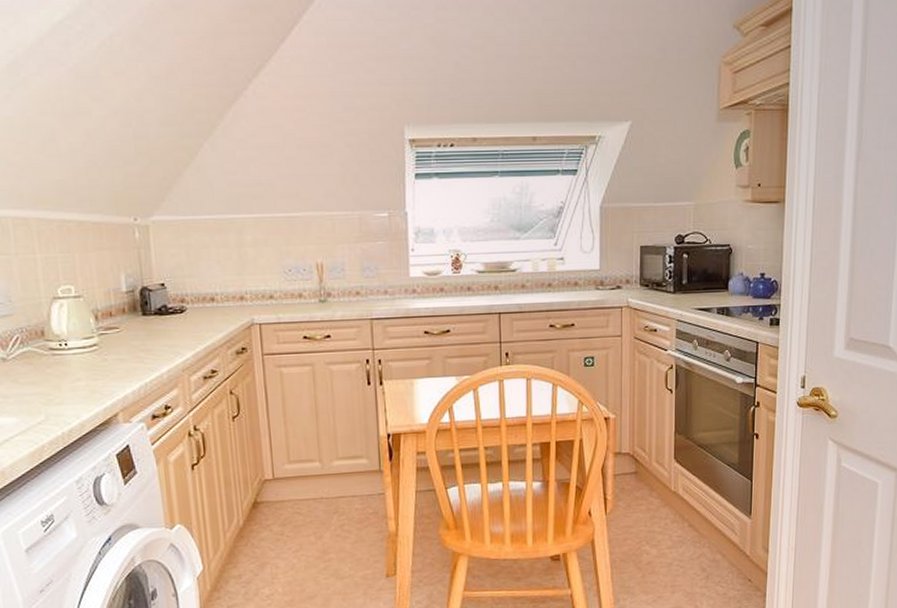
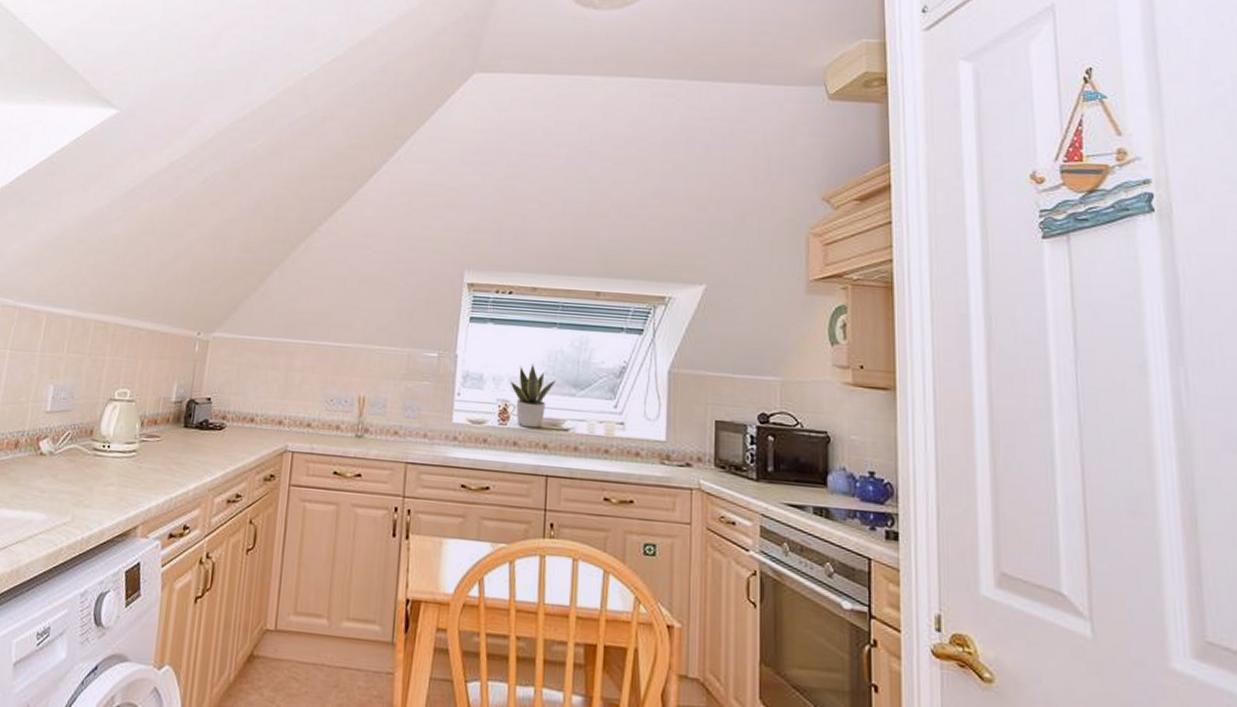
potted plant: none [460,213,501,273] -> present [511,363,556,428]

